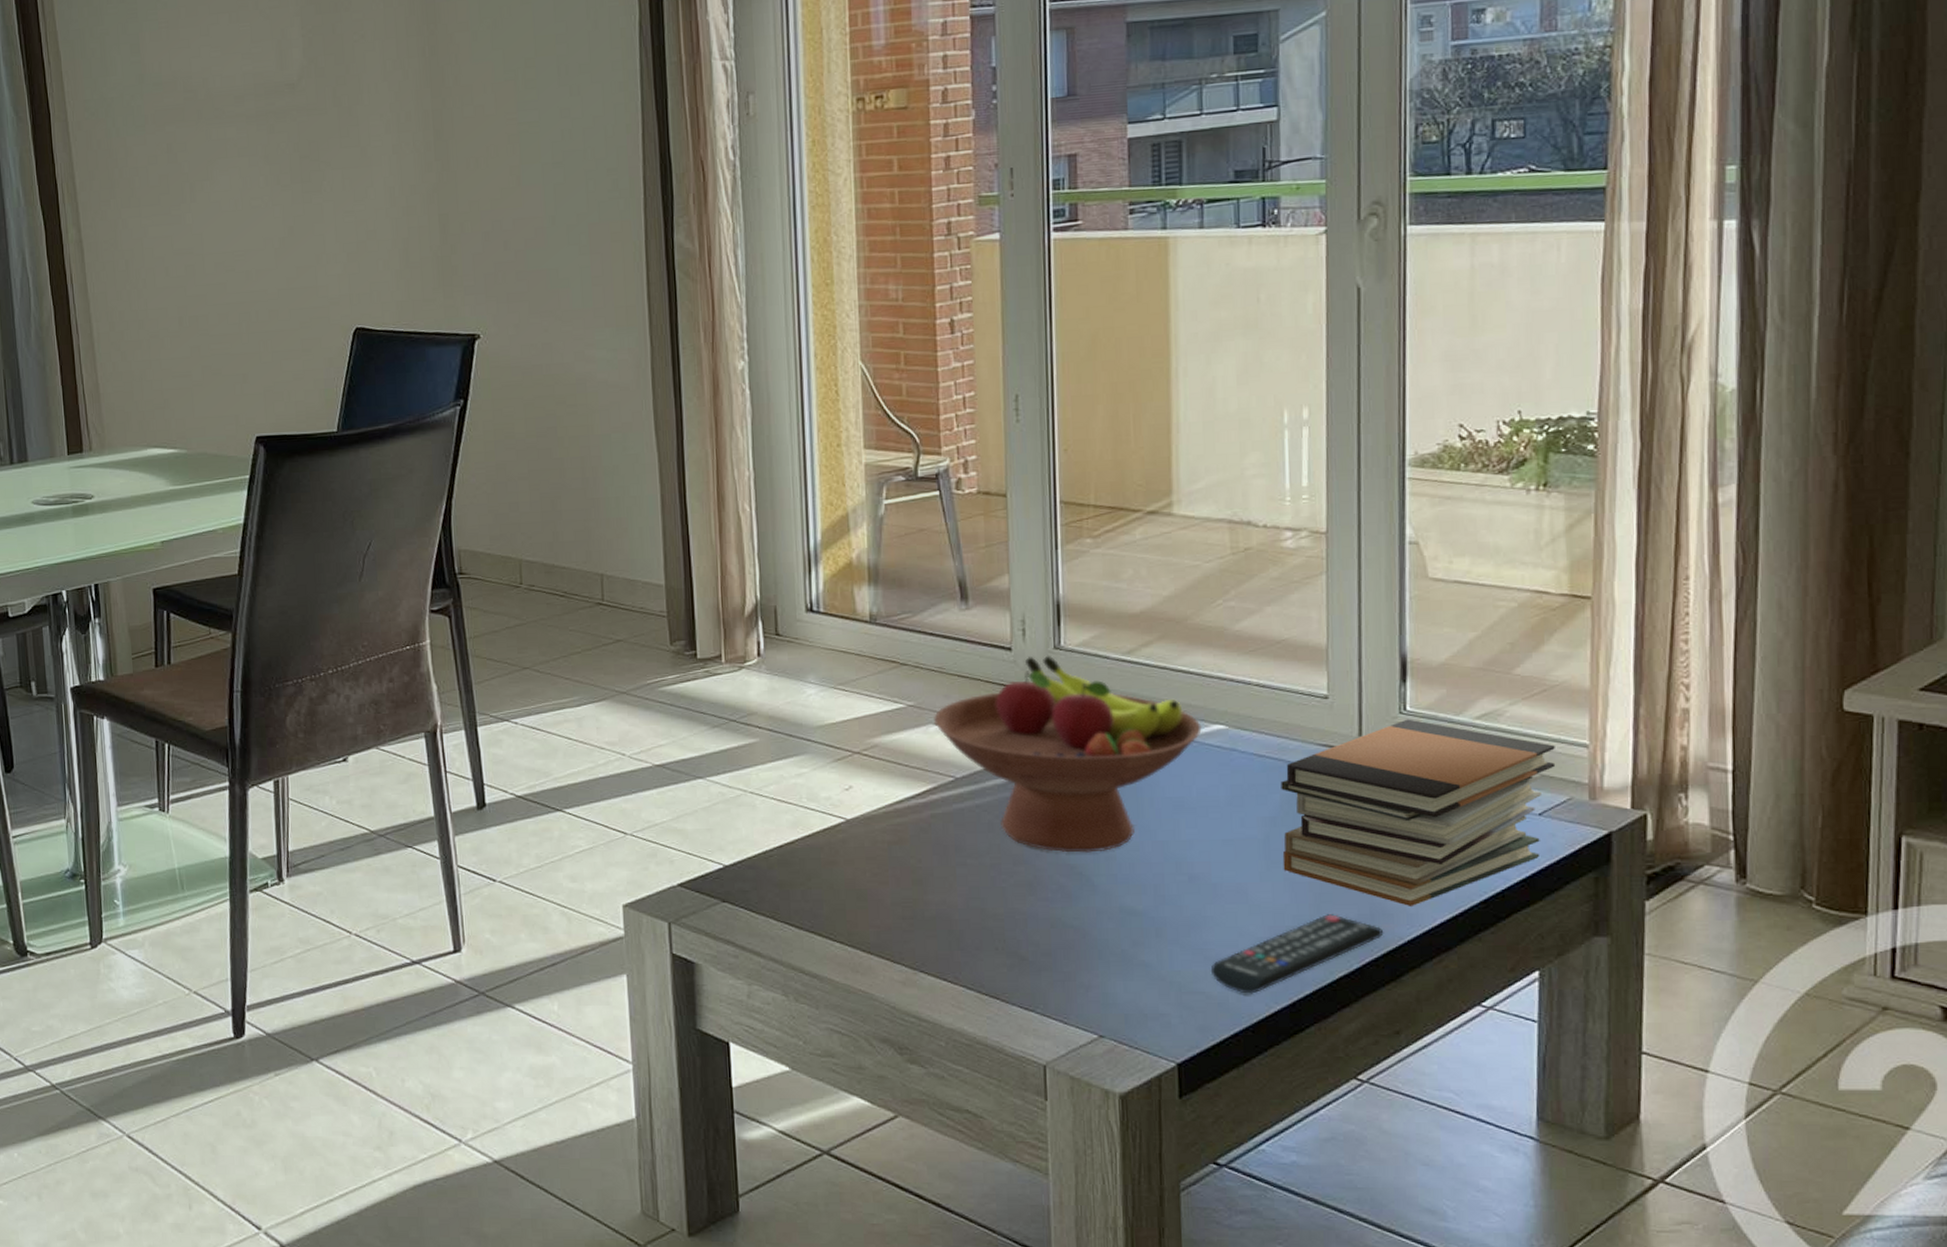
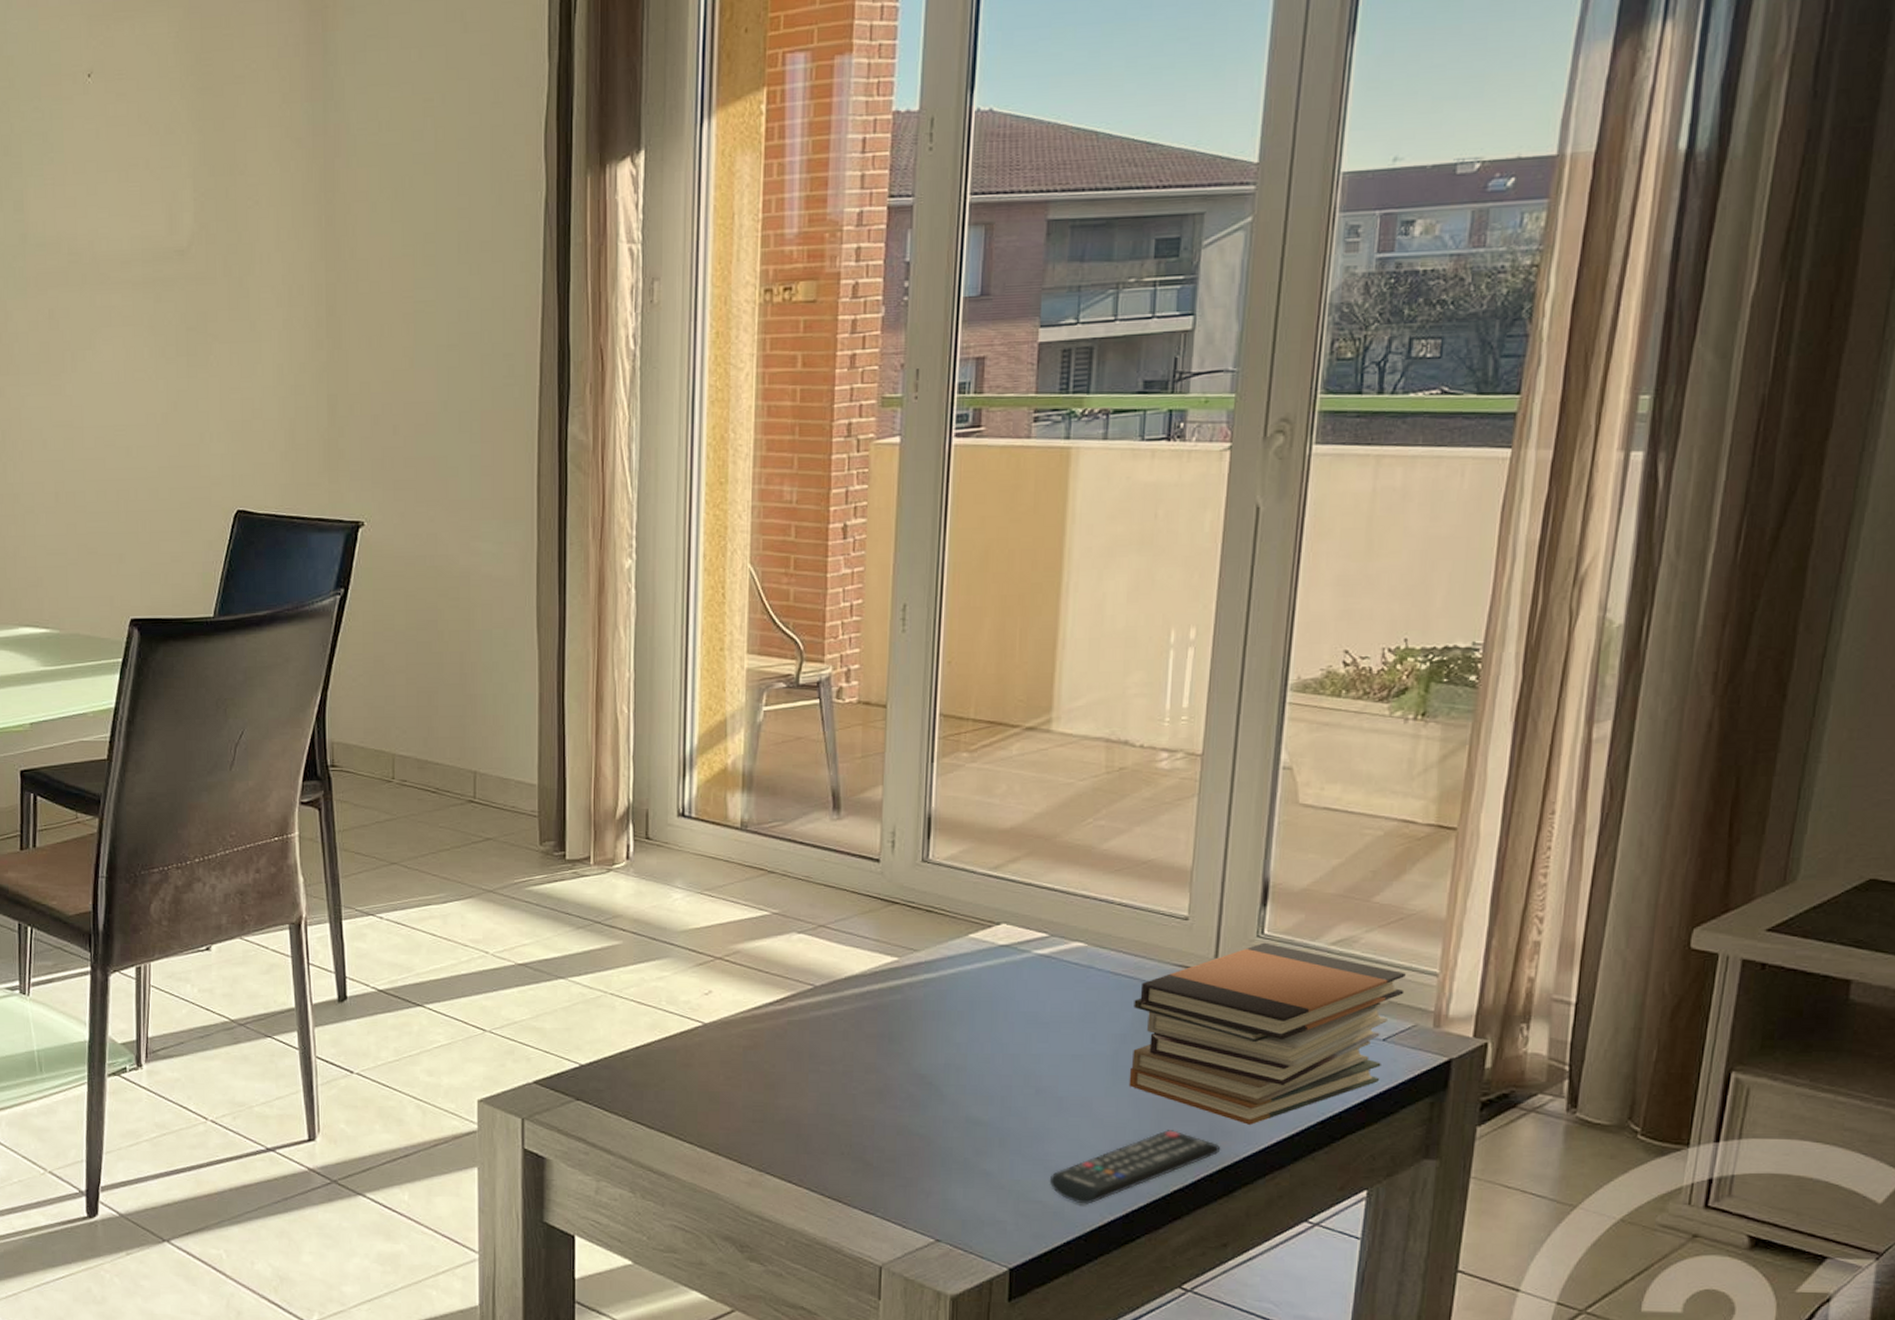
fruit bowl: present [934,655,1202,853] -> none [797,868,1061,1063]

